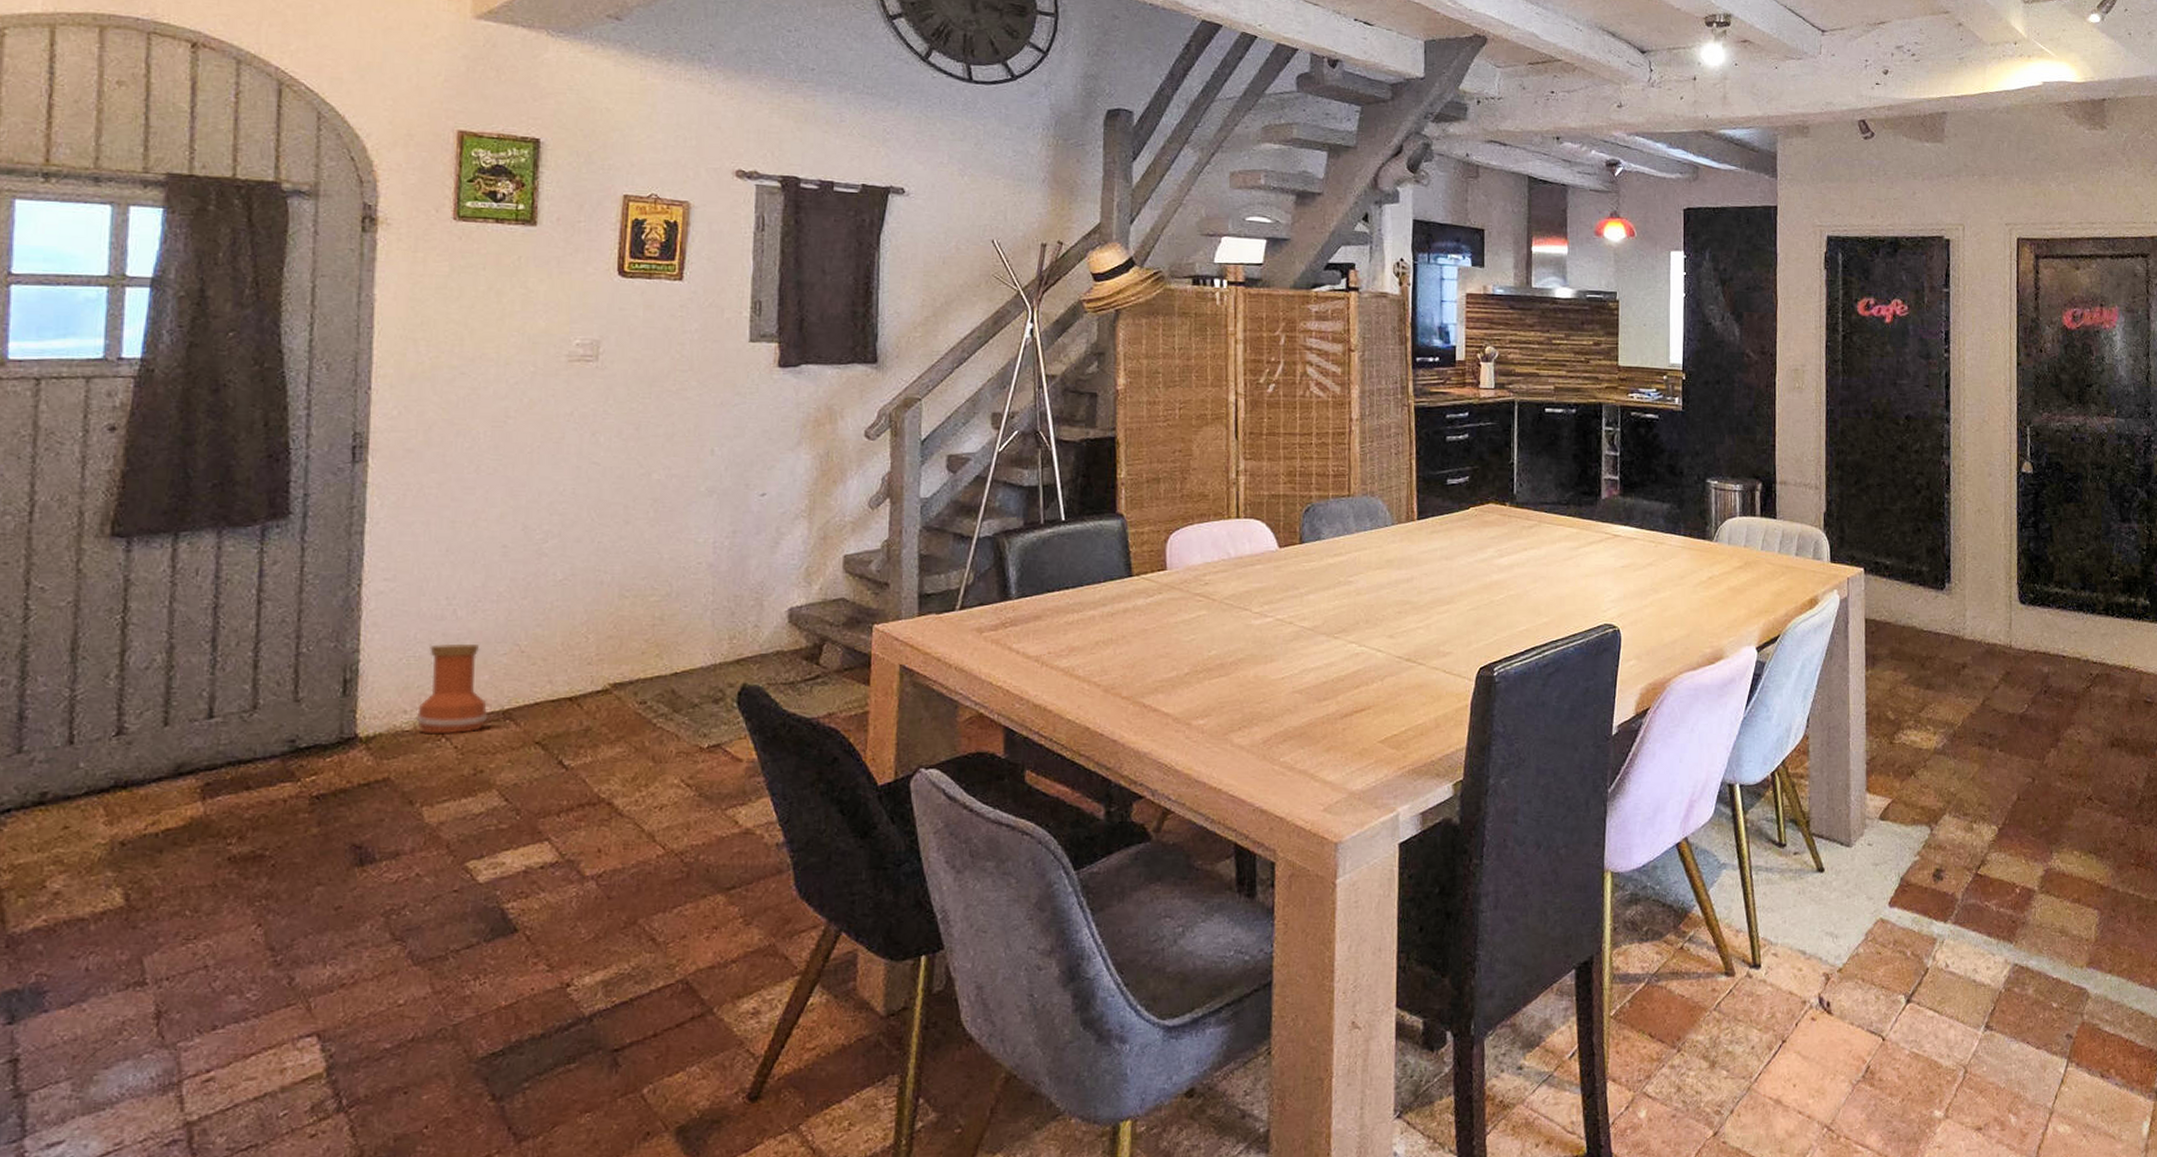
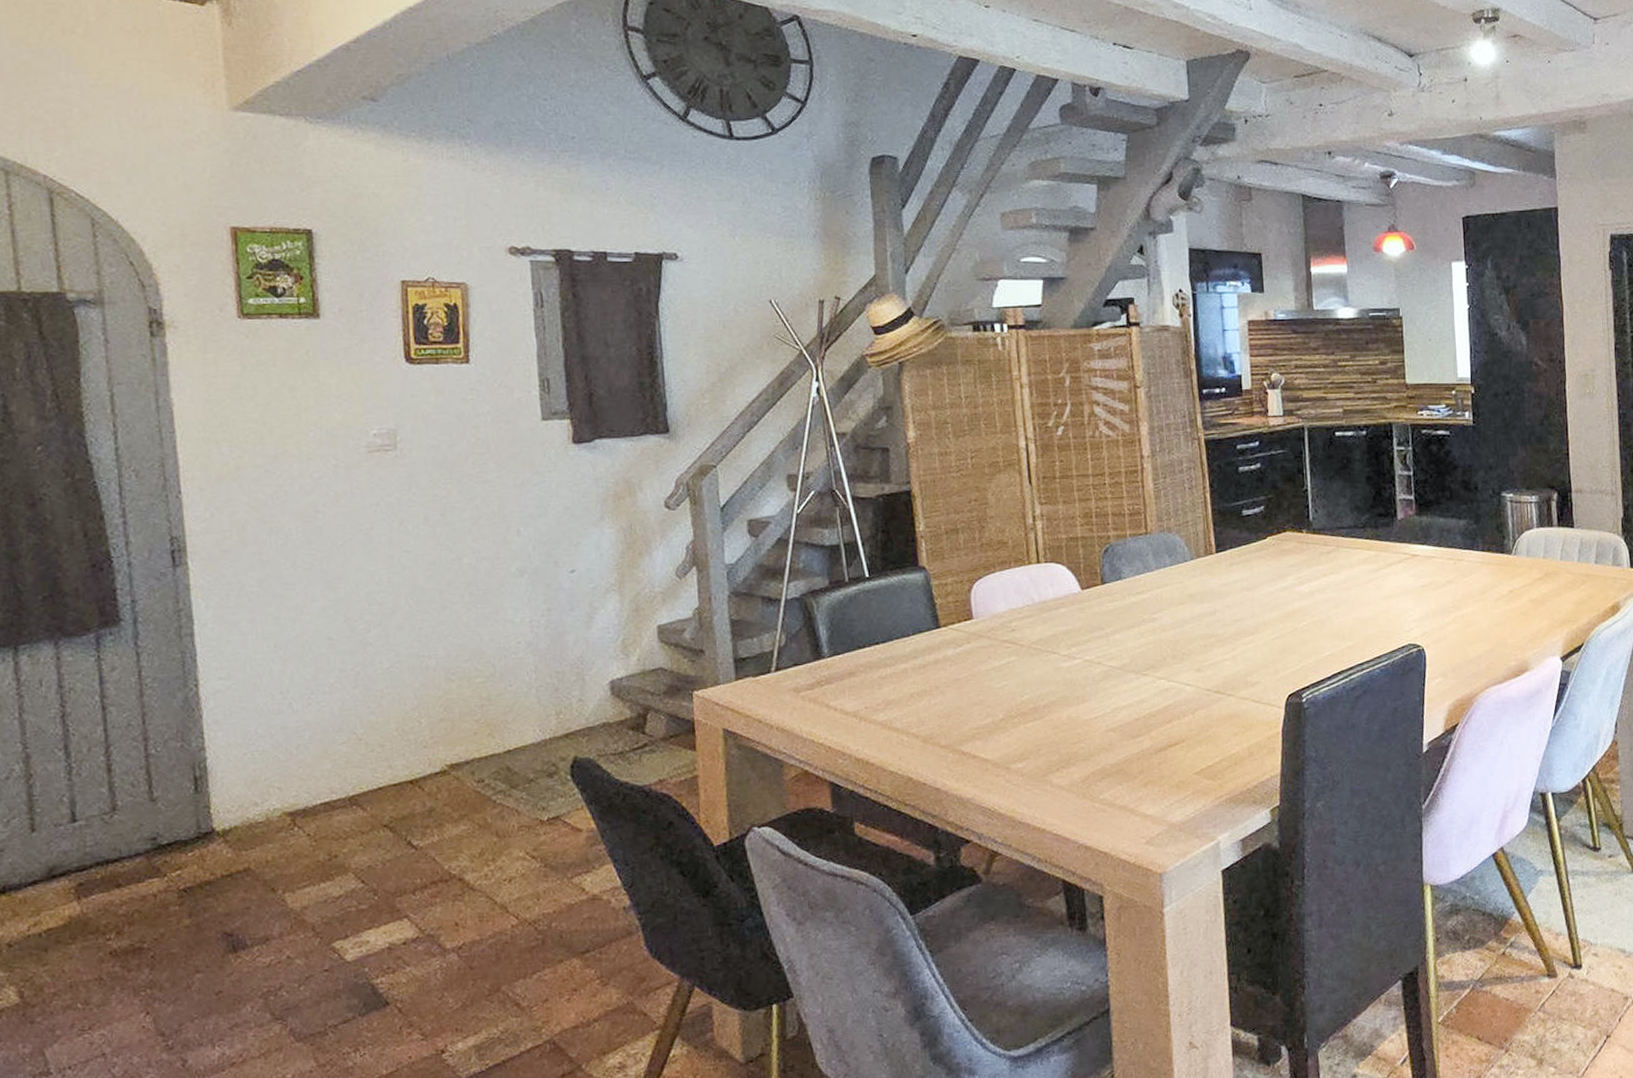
vase: present [417,643,488,735] -> none [268,735,336,825]

